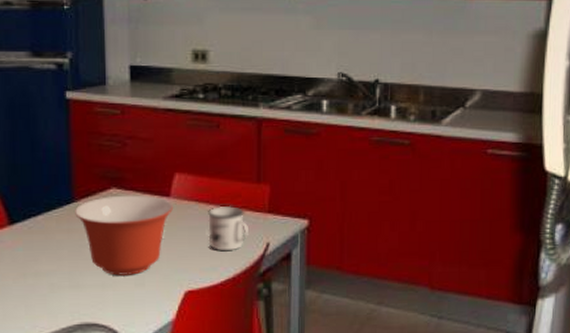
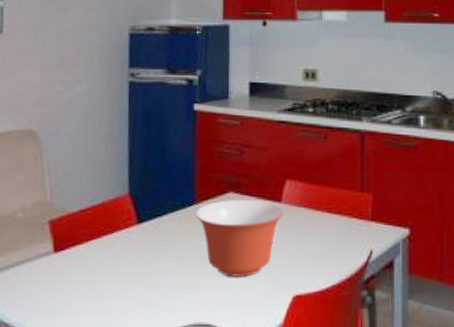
mug: present [208,205,248,251] -> none [315,212,353,257]

